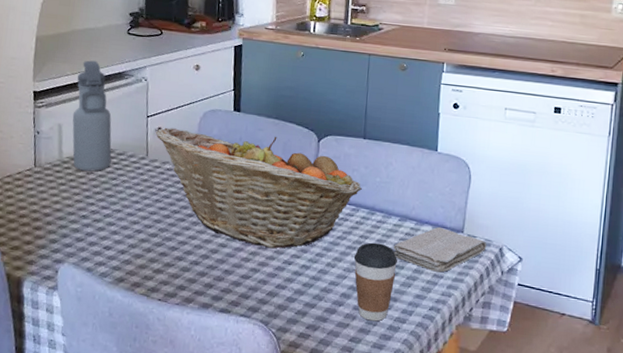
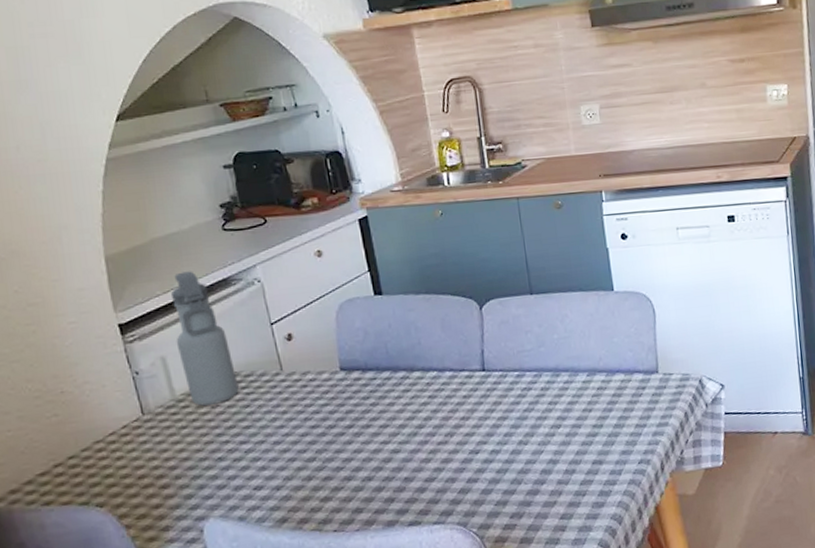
fruit basket: present [155,127,362,249] -> none [285,313,540,442]
coffee cup: present [353,242,397,322] -> none [546,405,596,492]
washcloth: present [393,226,487,273] -> none [587,372,686,422]

